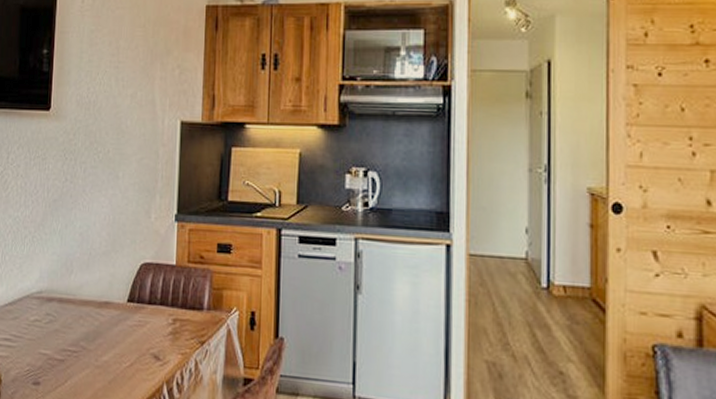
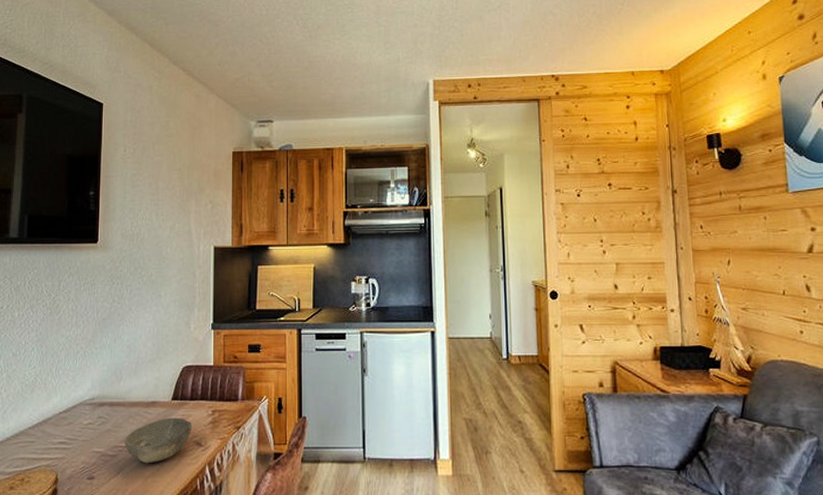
bowl: none [74,322,150,374] -> present [125,417,193,464]

